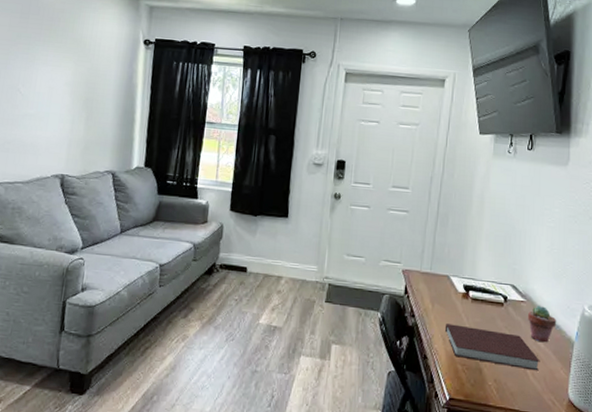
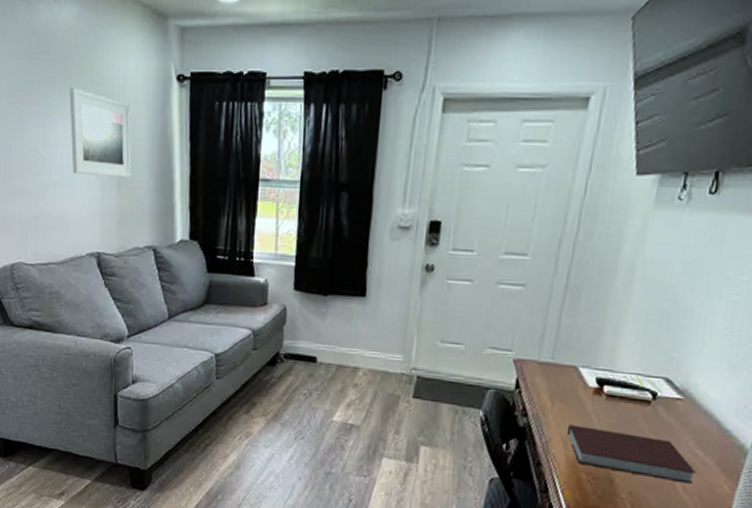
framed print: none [47,42,104,115] -> present [69,88,131,179]
potted succulent: present [528,305,557,343] -> none [684,403,727,451]

